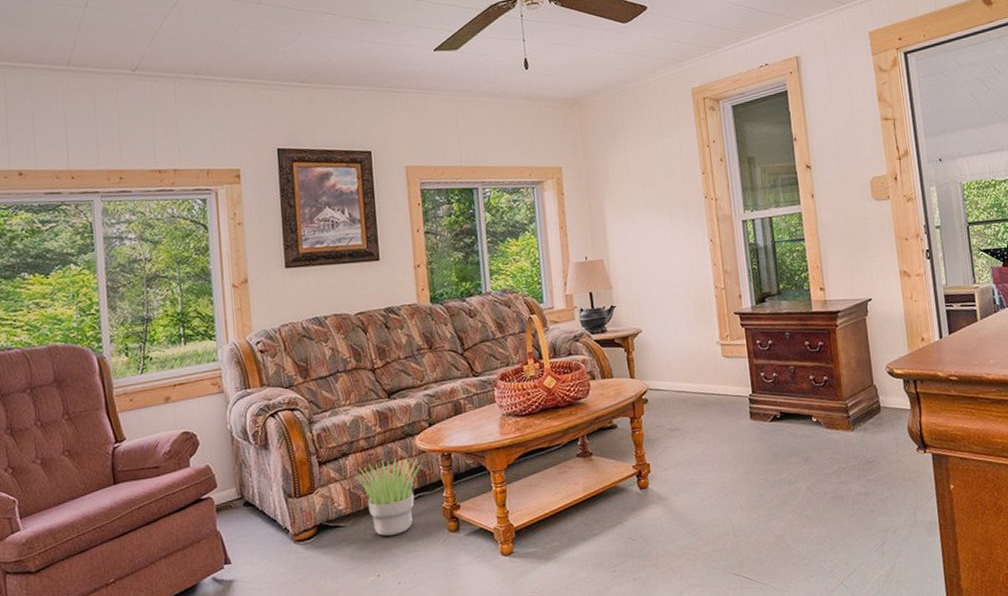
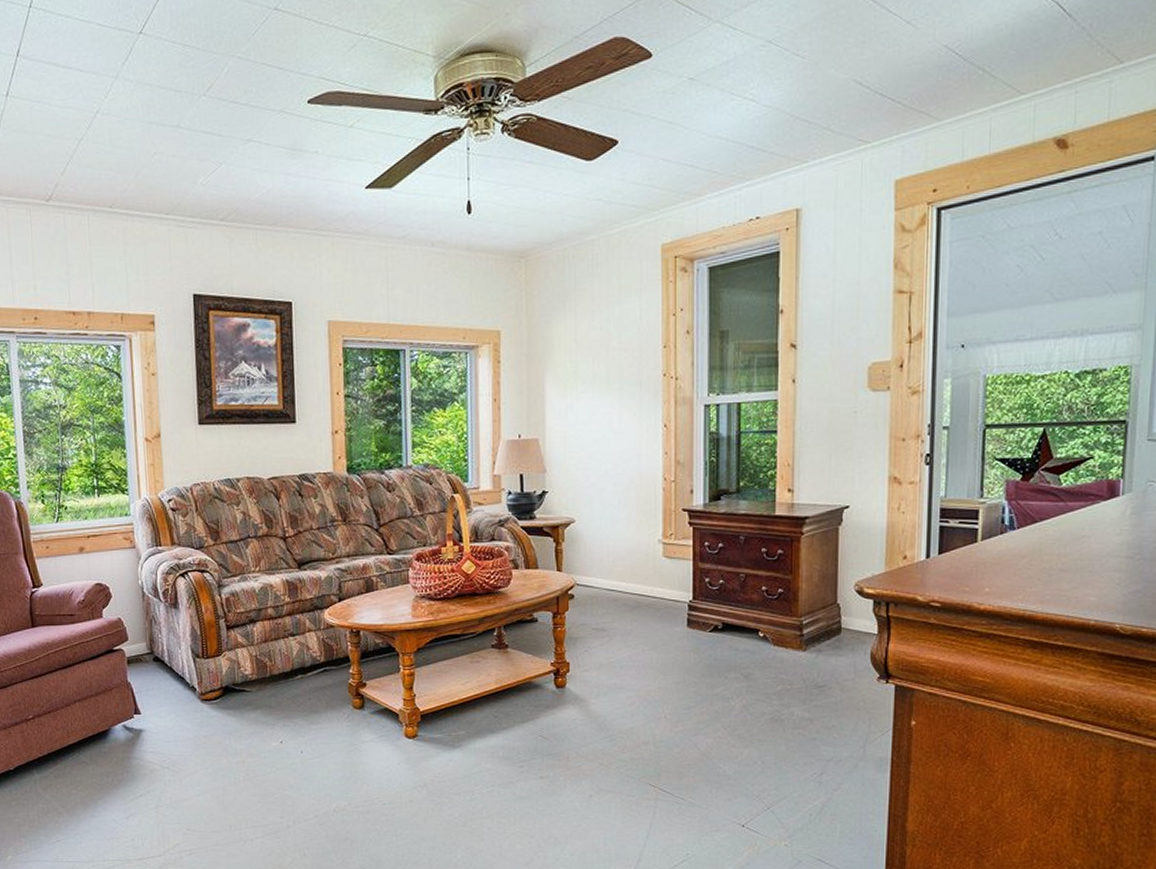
potted plant: present [352,457,423,536] -> none [259,629,331,705]

